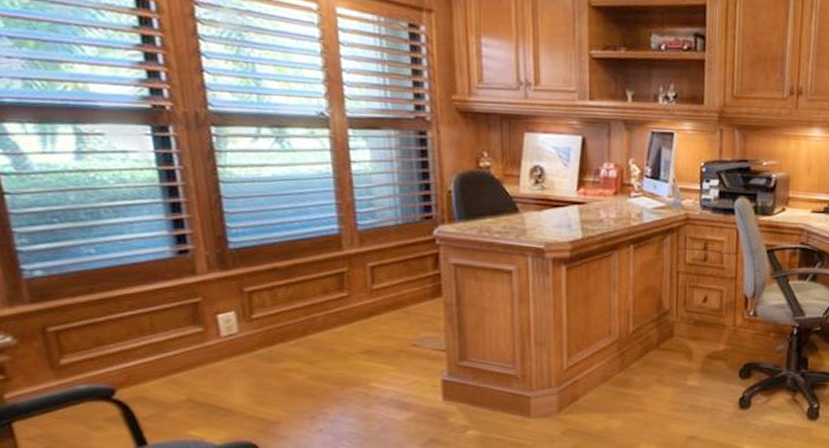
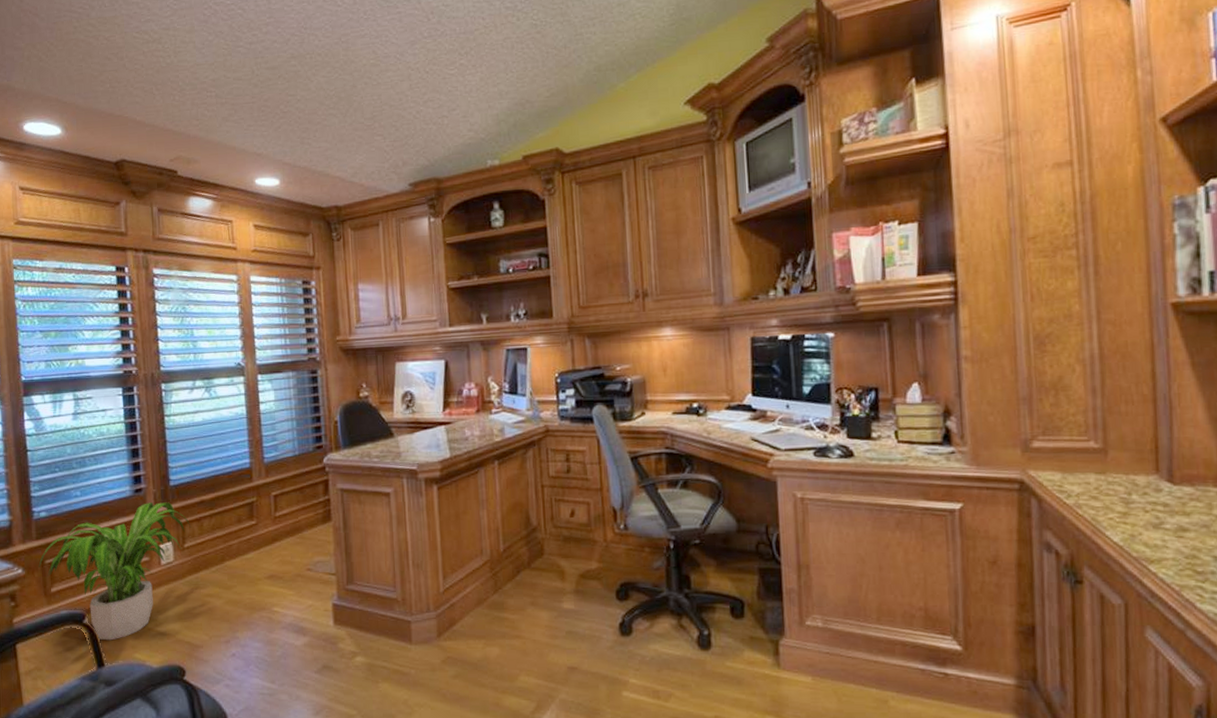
potted plant: none [37,266,261,418] -> present [38,502,191,641]

